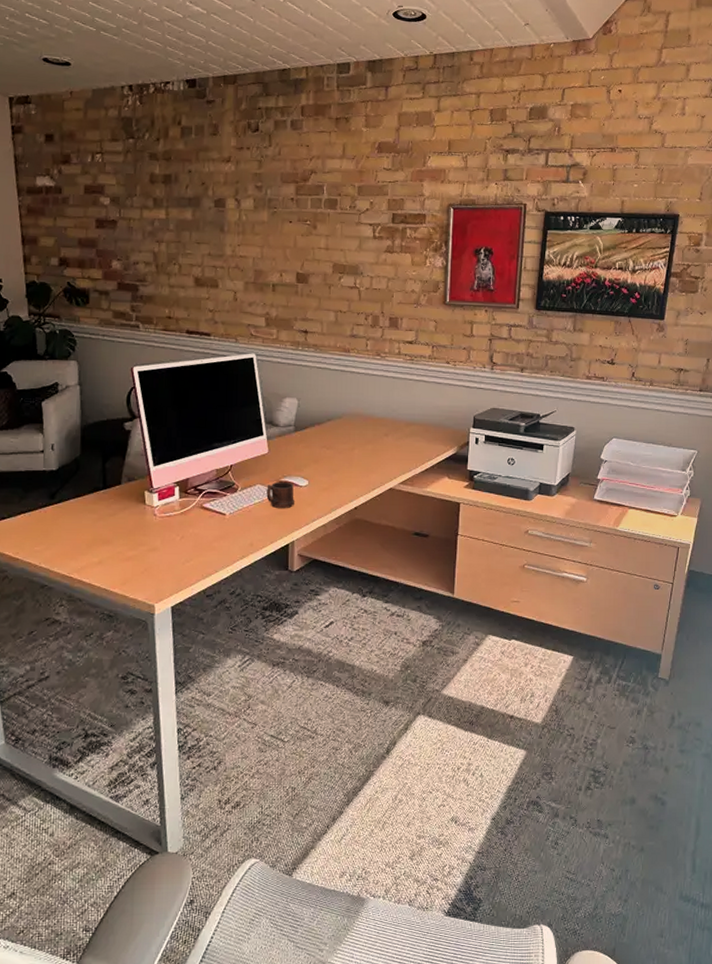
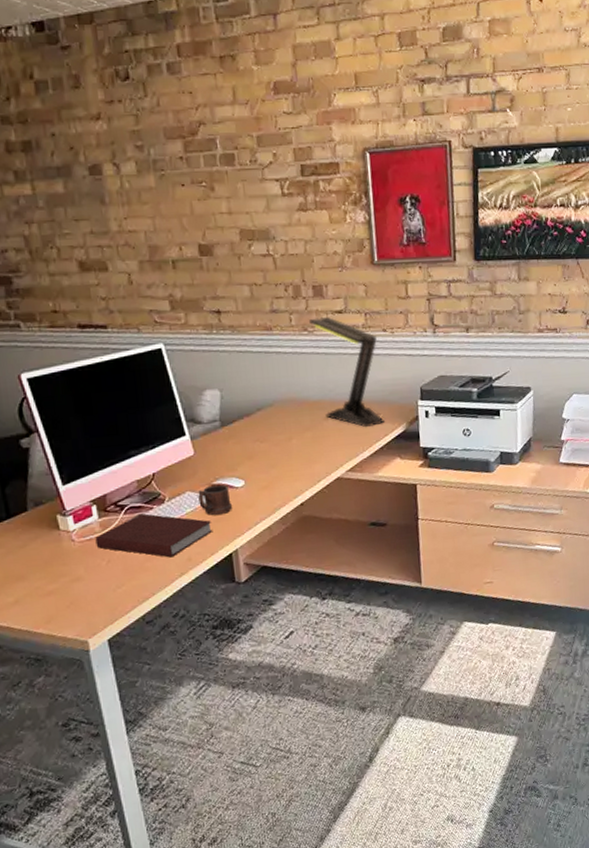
notebook: none [174,499,275,541] -> present [95,513,213,558]
desk lamp: none [383,345,440,447] -> present [309,317,384,428]

